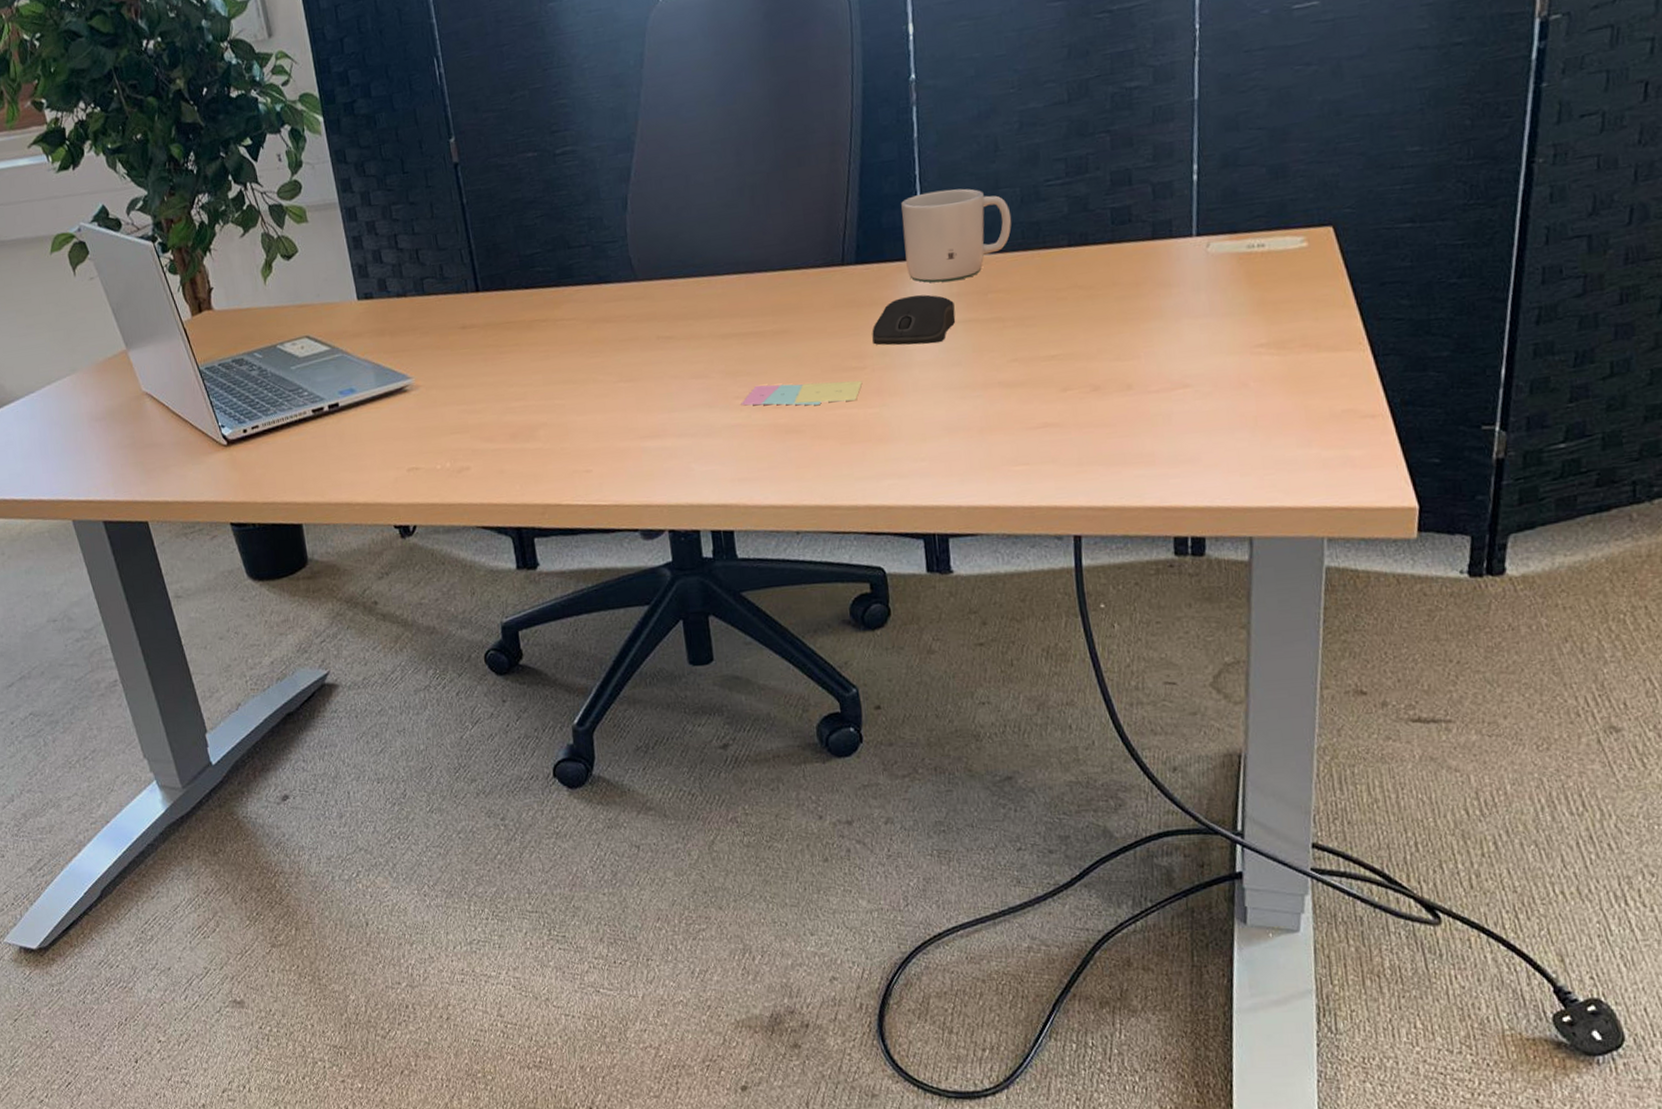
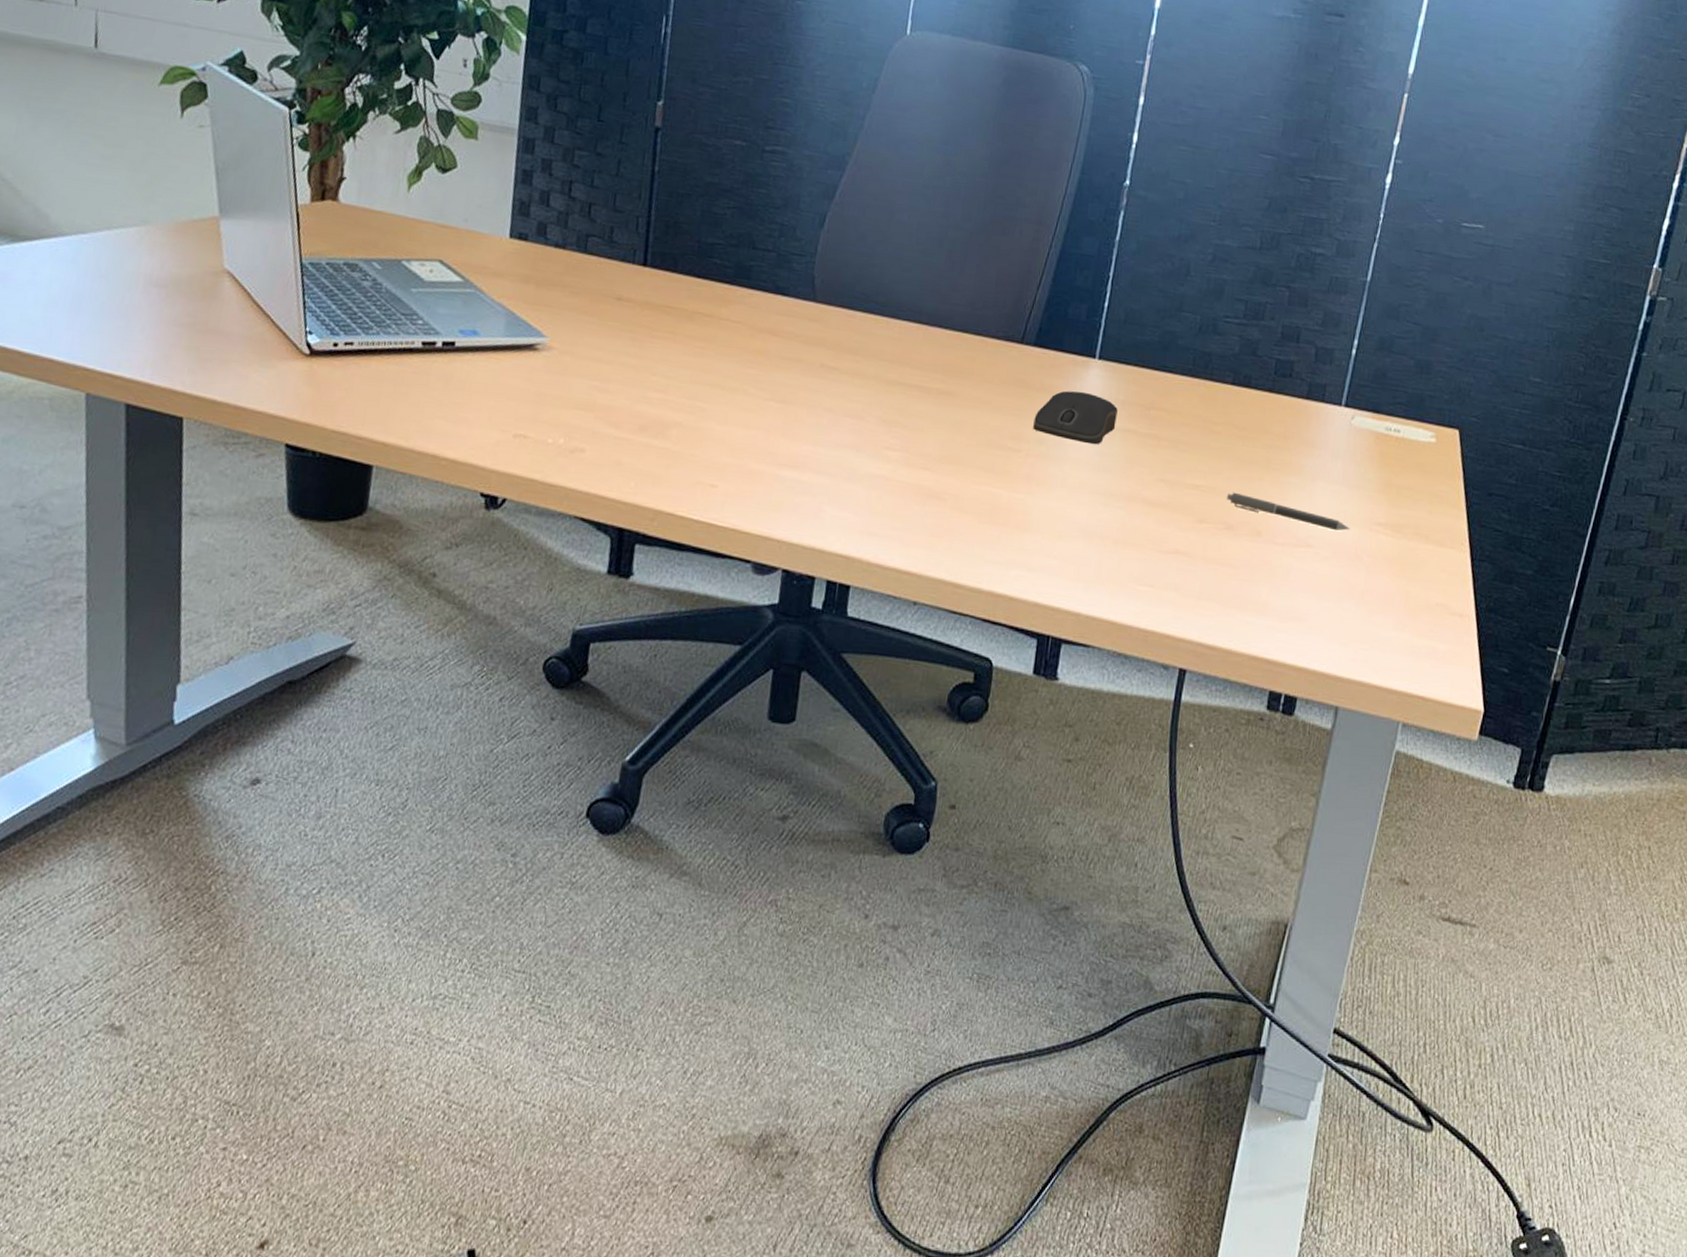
sticky notes: present [741,380,863,406] -> none [889,440,1014,482]
mug: present [901,188,1012,283] -> none [1081,295,1188,389]
pen: none [1086,352,1229,368] -> present [1226,492,1351,532]

